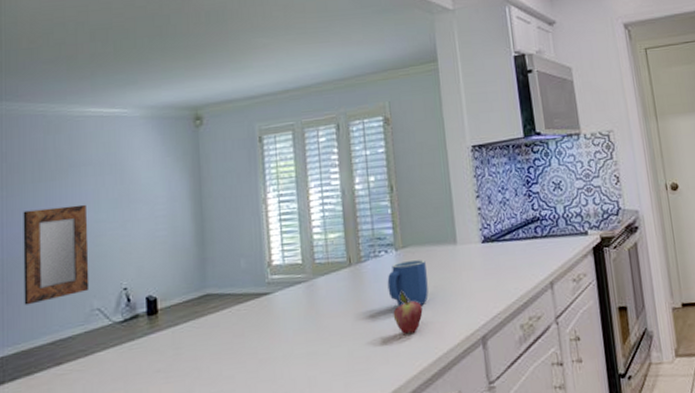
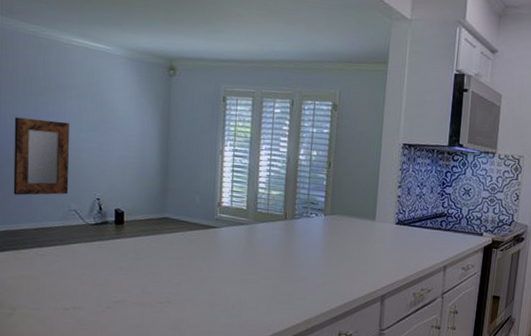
mug: present [387,259,429,307] -> none [313,225,347,262]
fruit: present [393,290,423,334] -> none [314,247,339,281]

